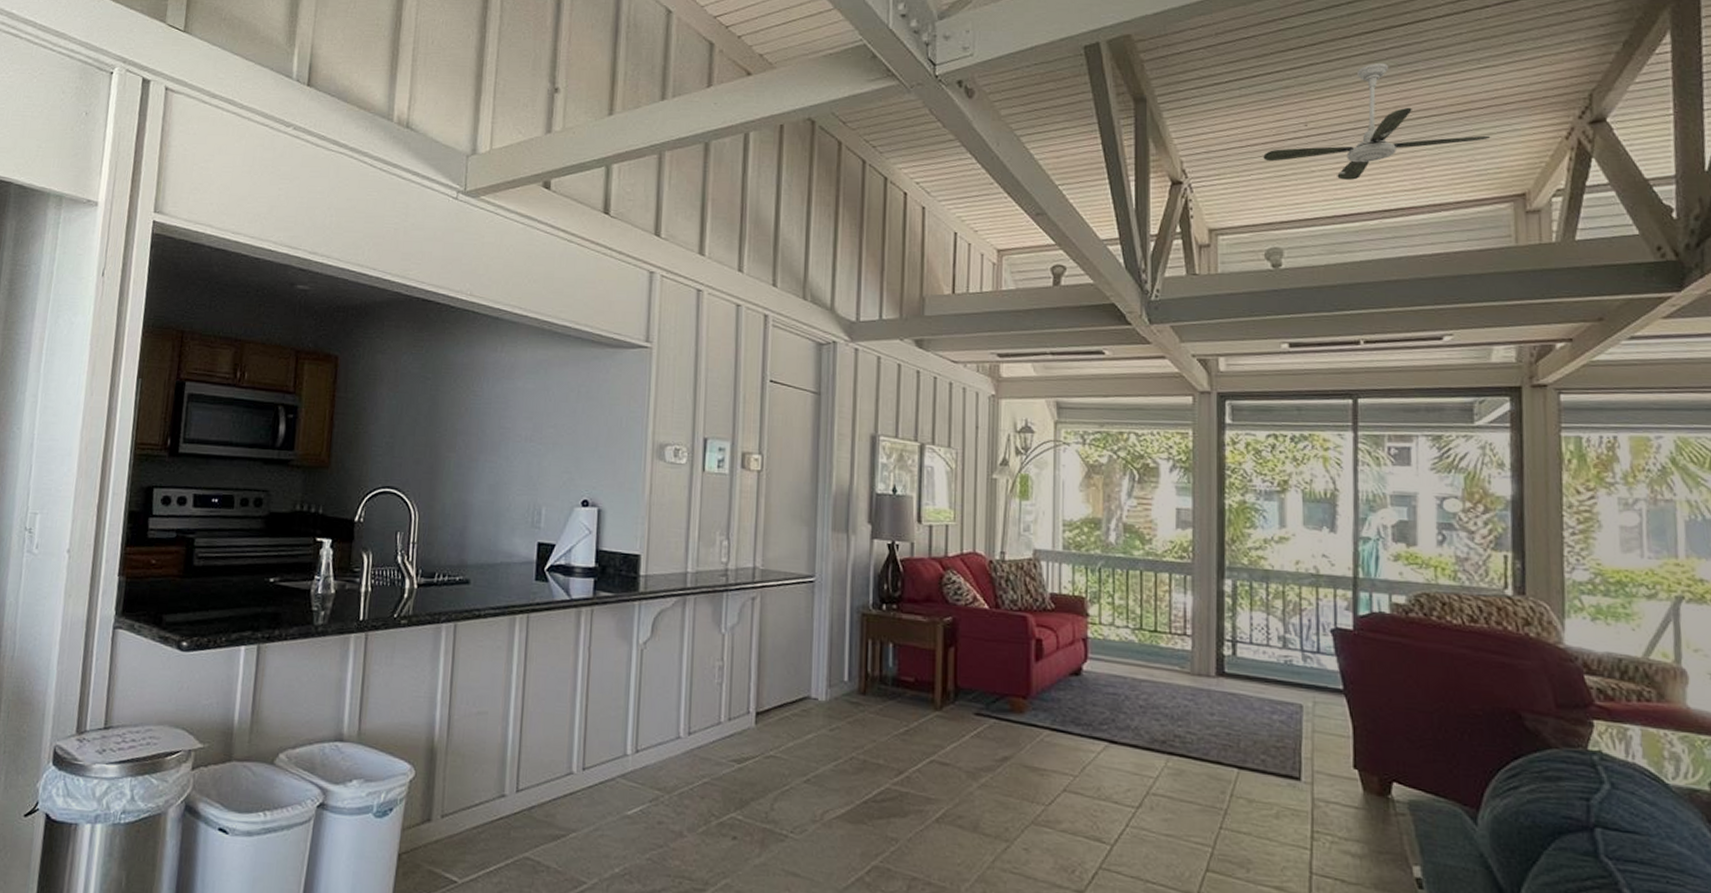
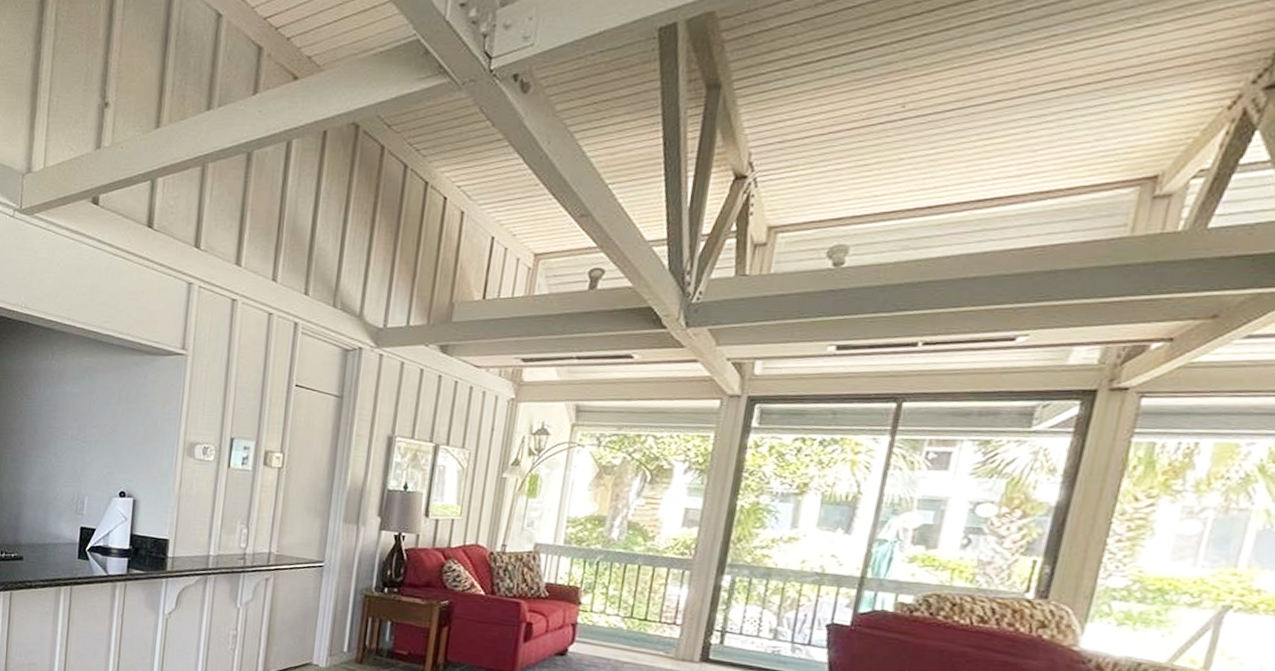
ceiling fan: present [1263,62,1491,180] -> none [845,28,1131,167]

